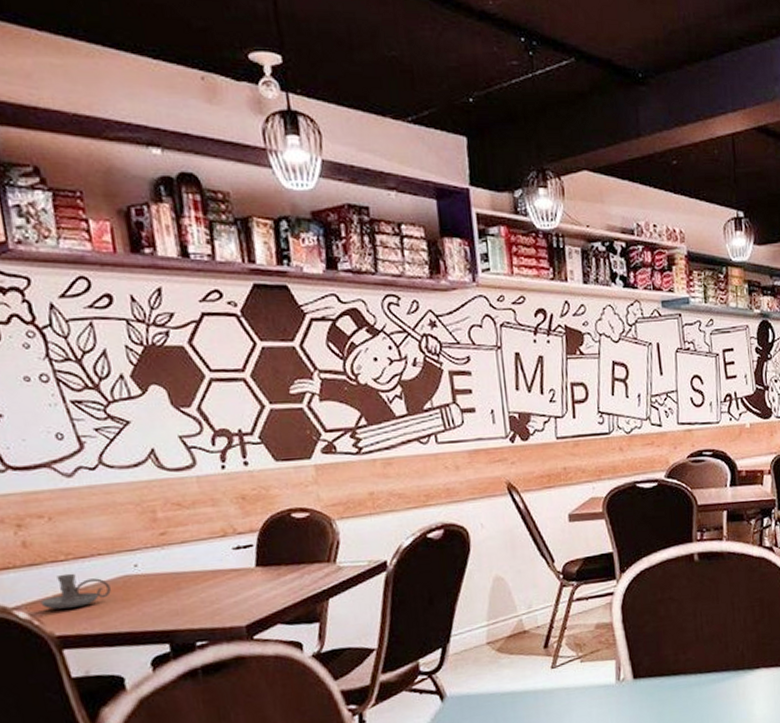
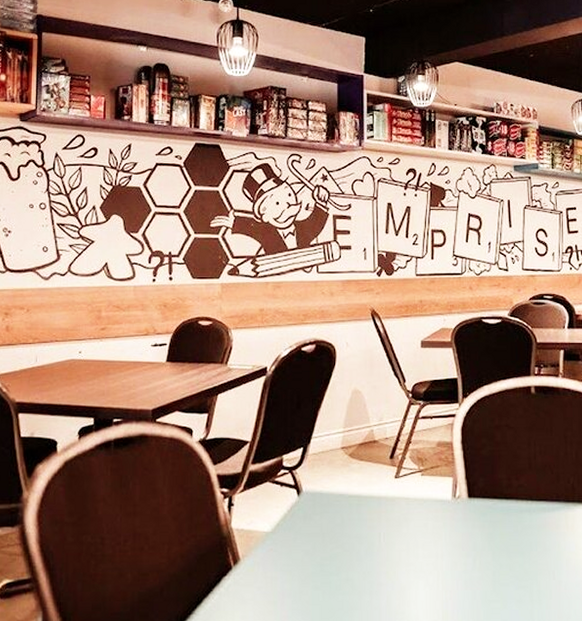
candle holder: present [40,573,112,609] -> none [10,354,61,382]

